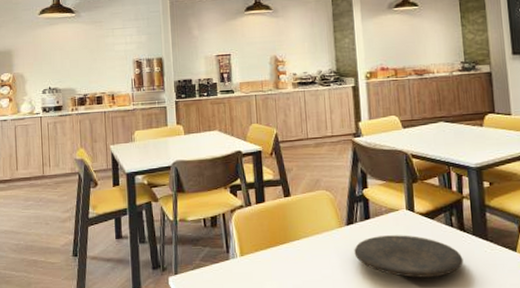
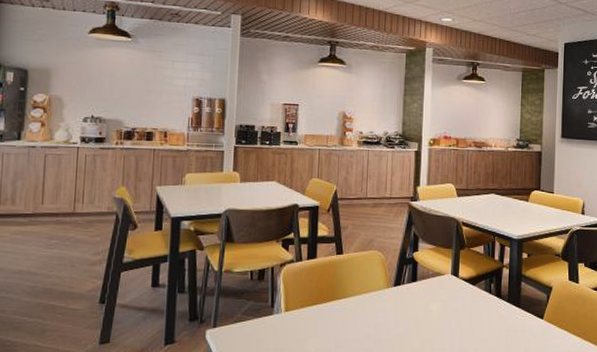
plate: present [354,235,464,278] -> none [398,298,497,340]

